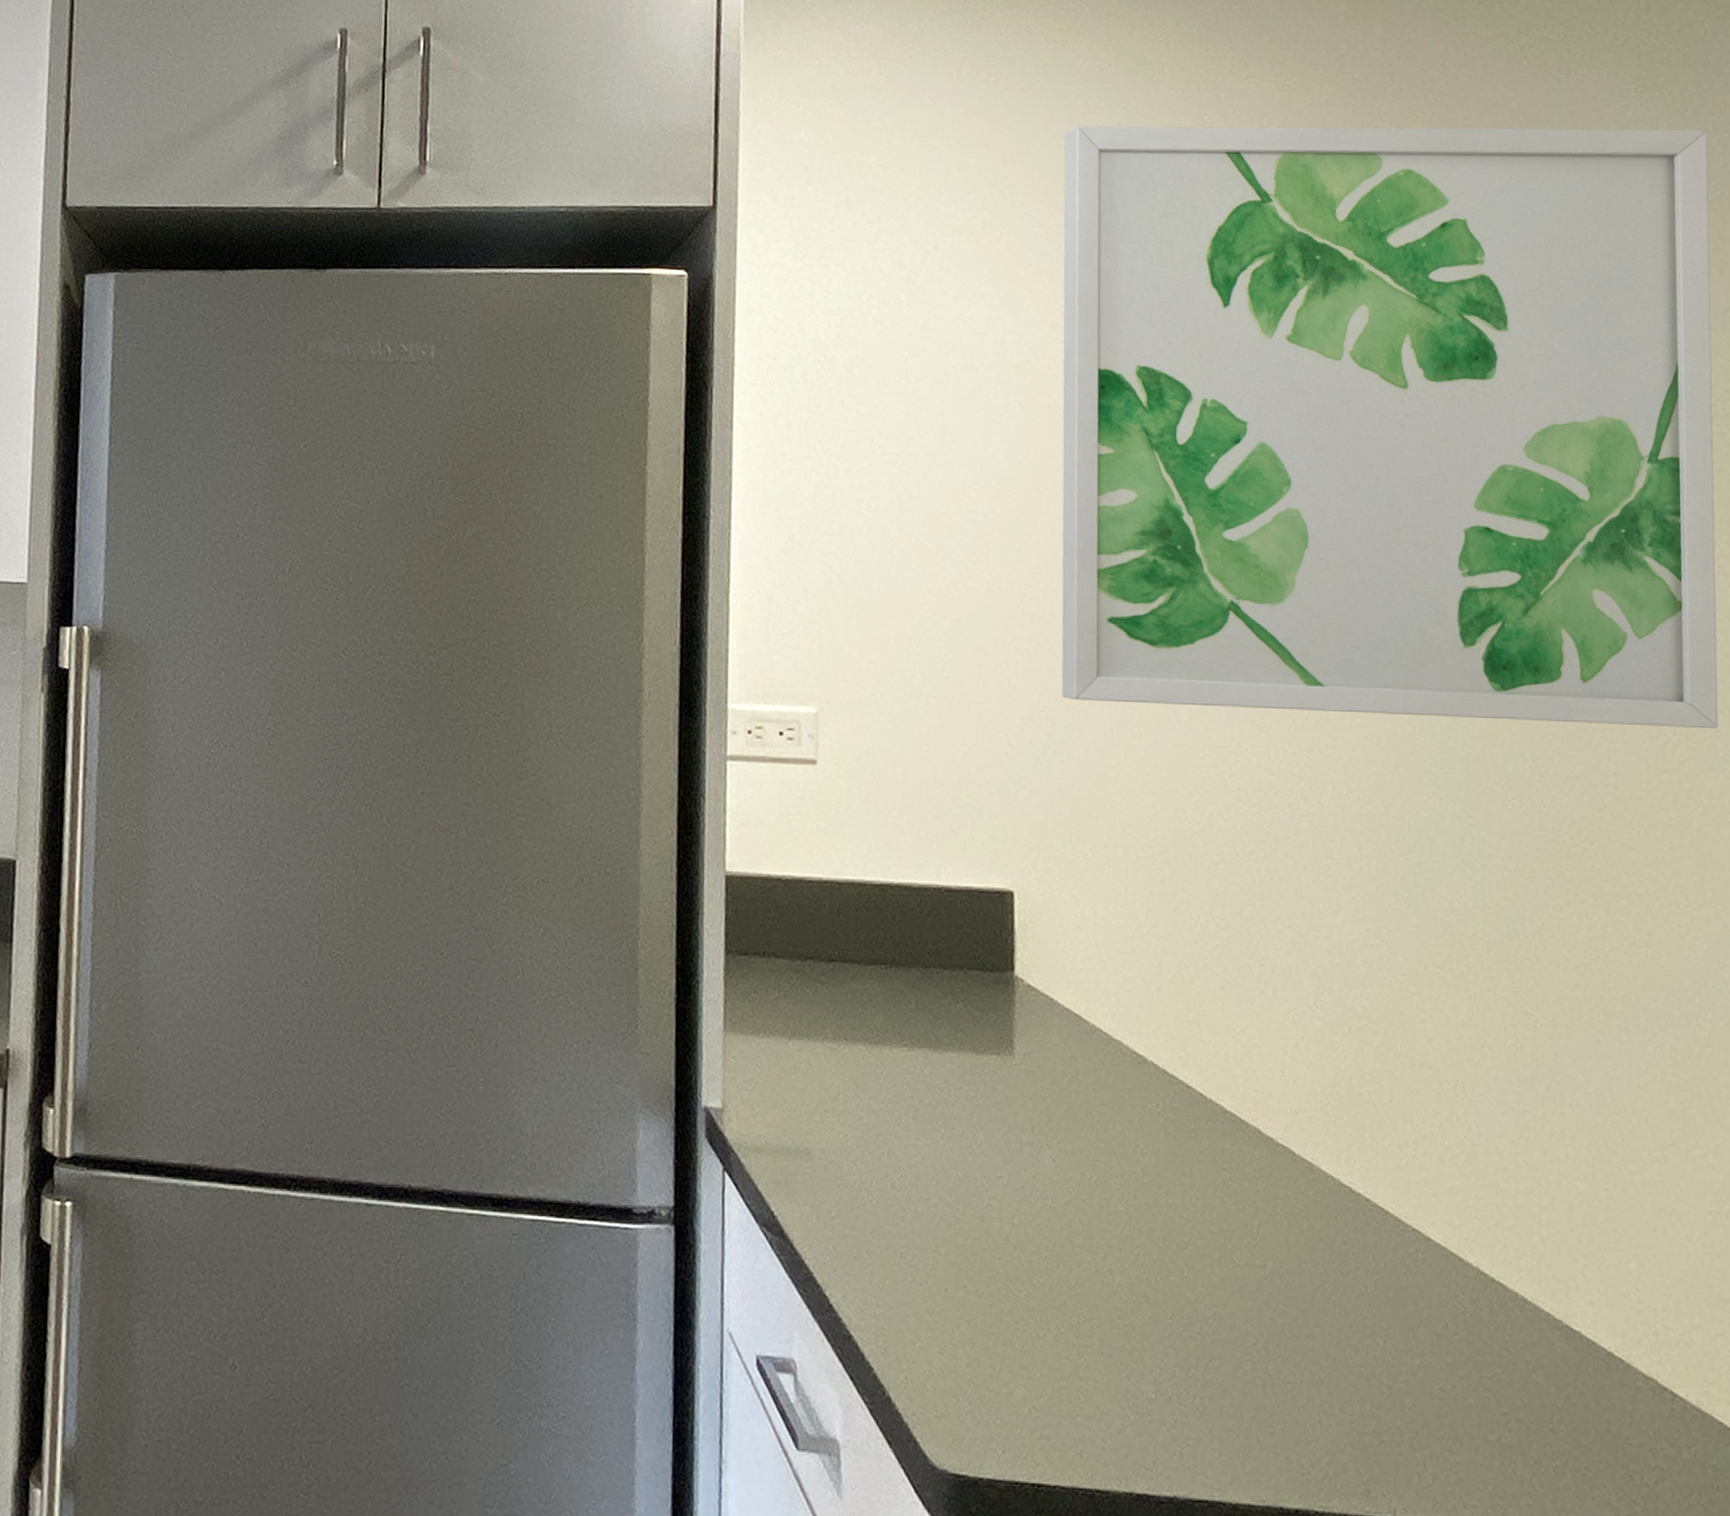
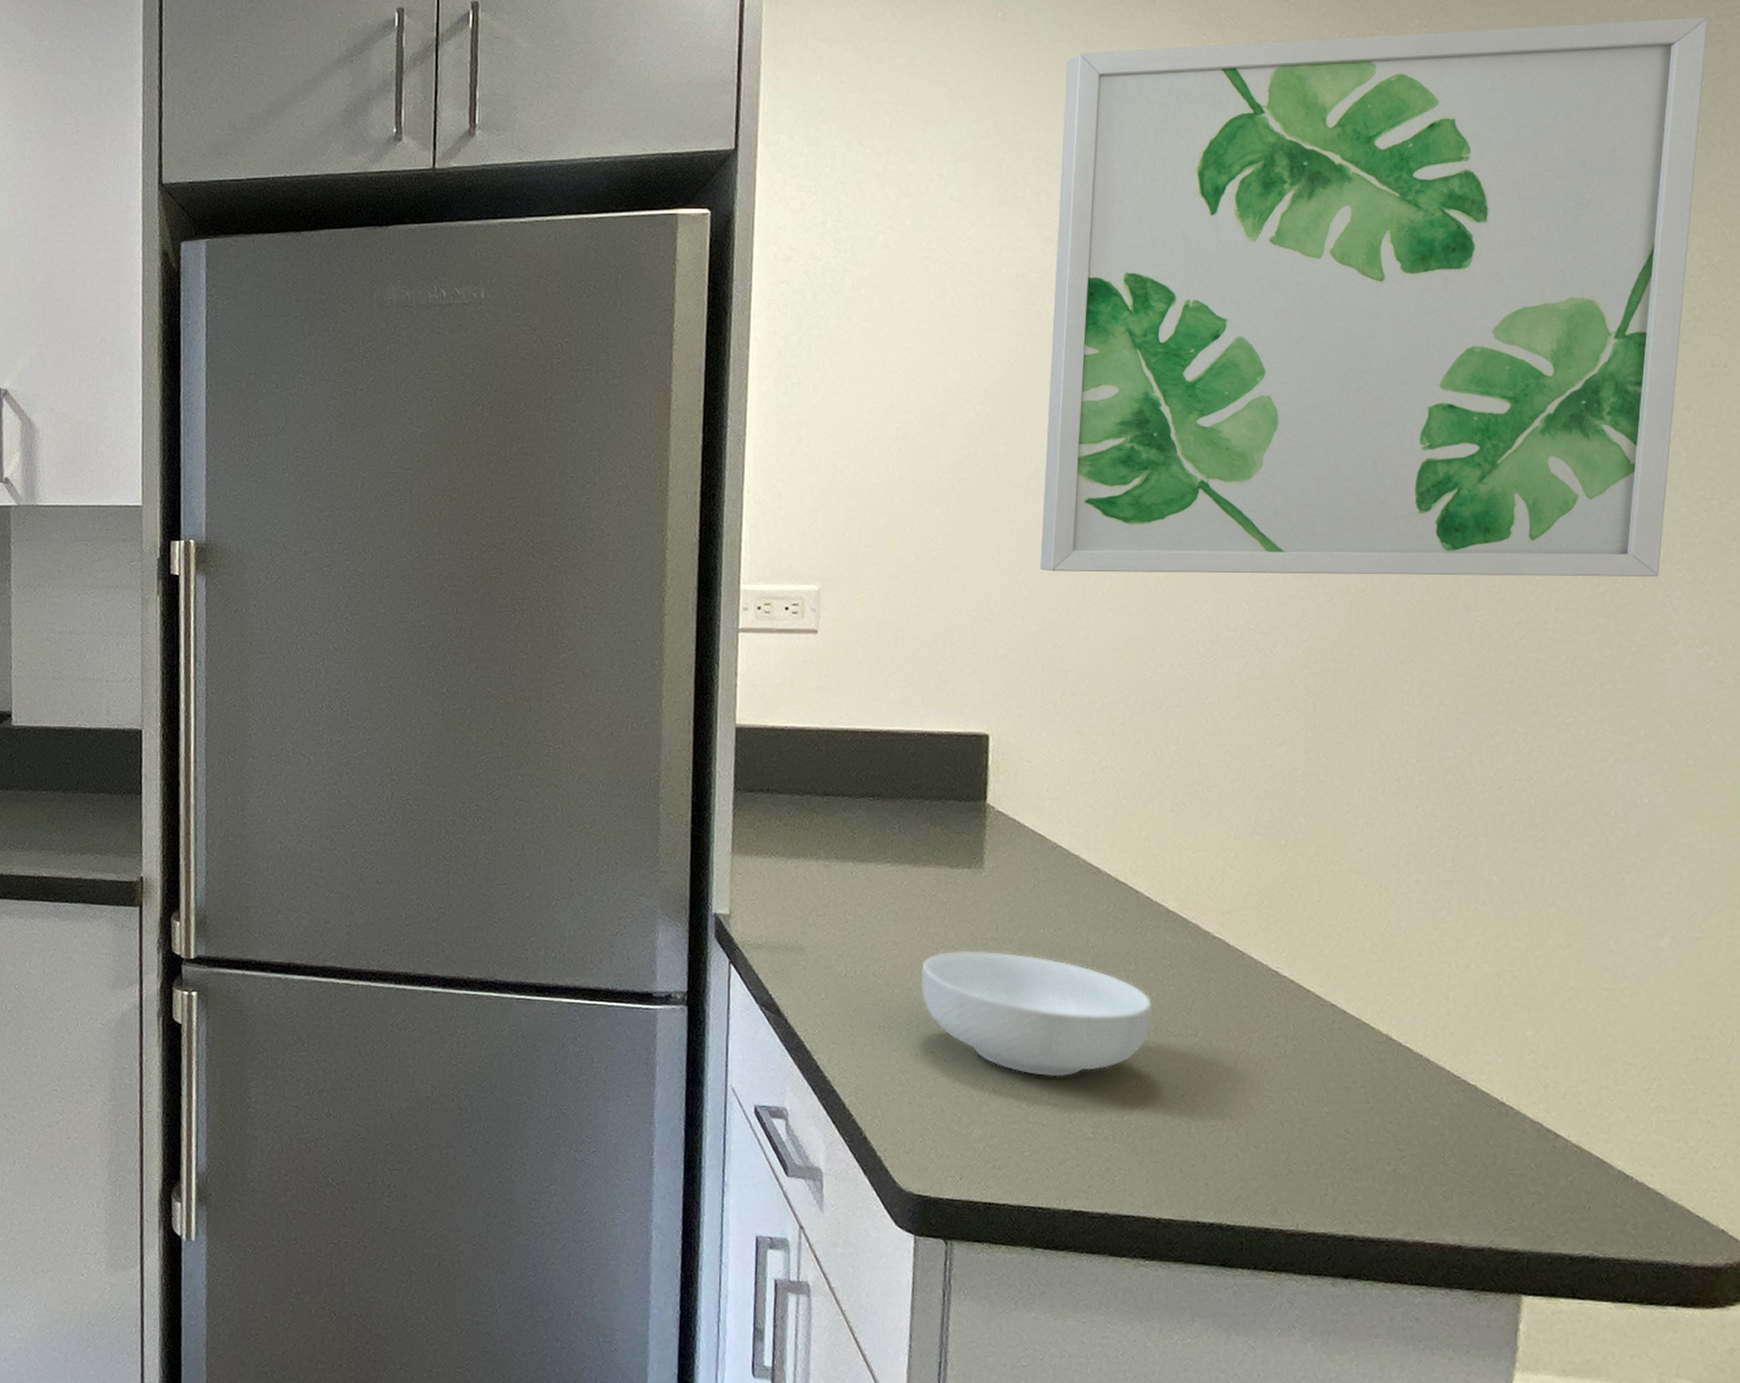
cereal bowl: none [946,1157,1215,1320] -> present [920,950,1153,1077]

